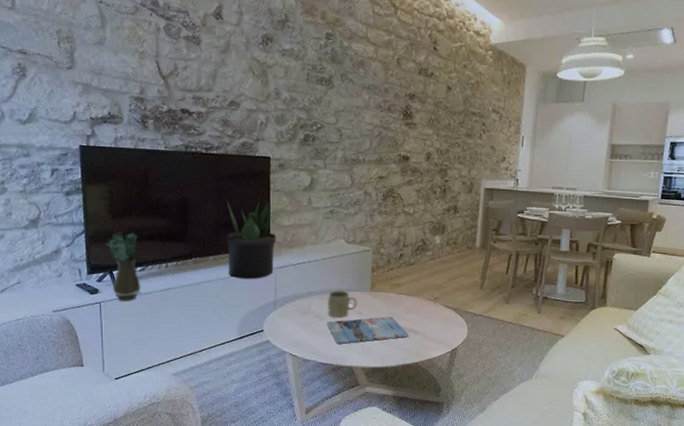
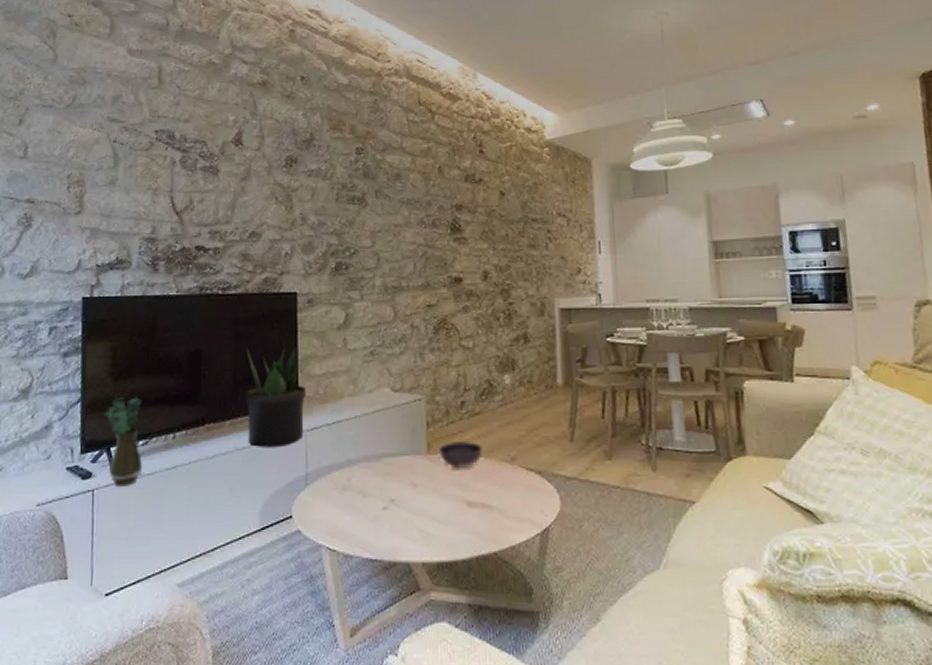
magazine: present [326,316,409,345] -> none [372,487,482,532]
mug: present [327,291,358,319] -> none [372,456,411,494]
bowl: none [380,284,414,304] -> present [439,442,482,469]

